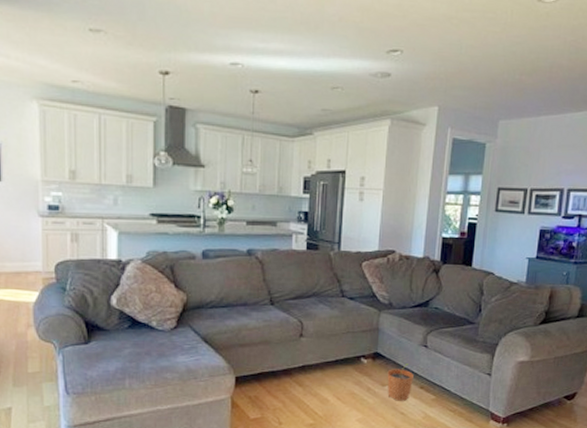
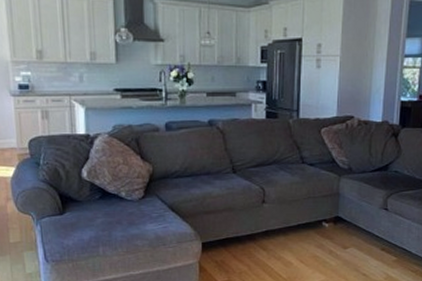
plant pot: present [387,364,413,401] -> none [348,227,375,263]

